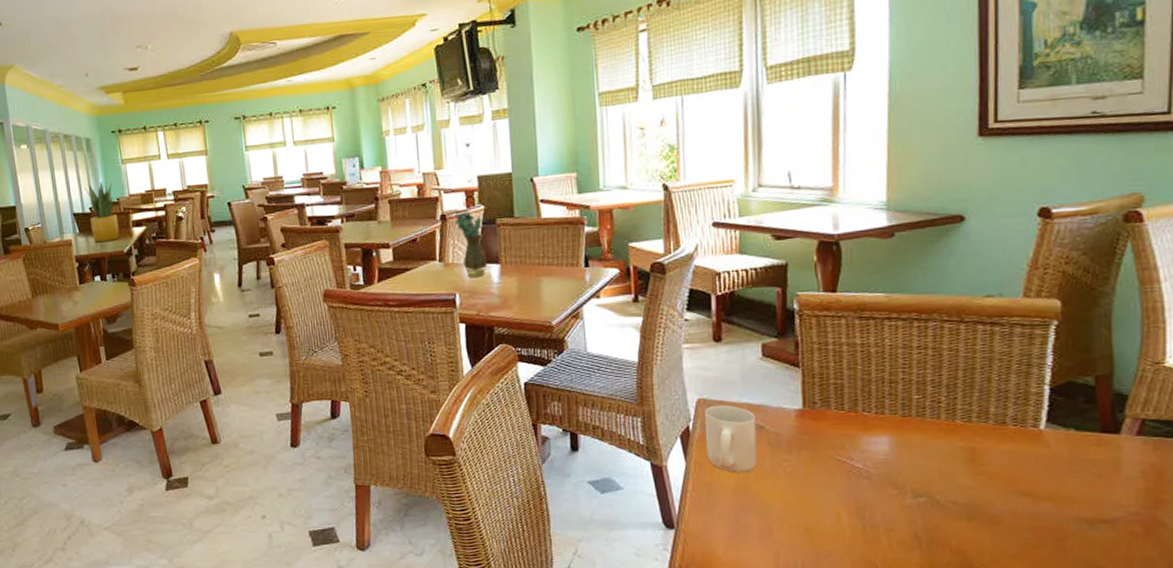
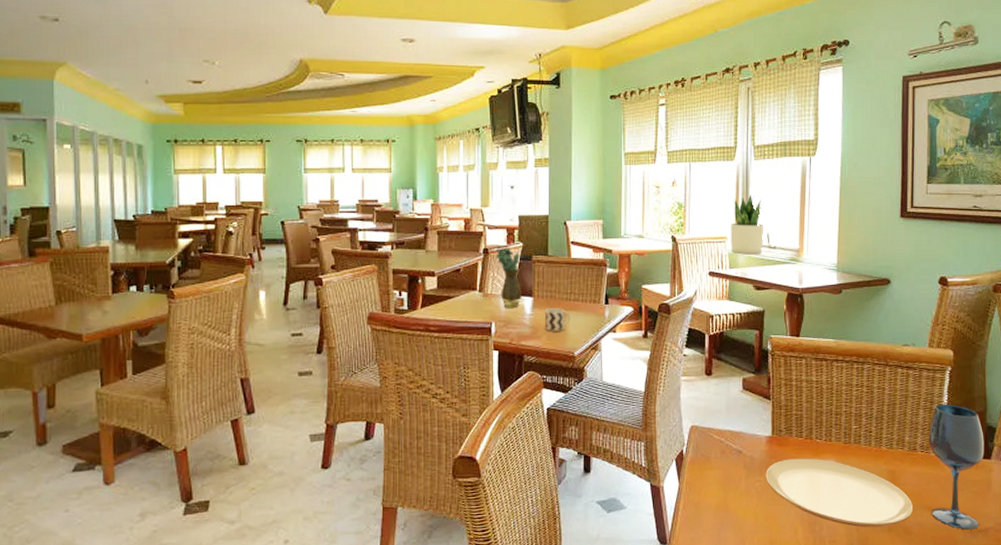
planter: present [84,181,120,243] -> none [130,189,163,252]
cup: none [514,274,545,300] -> present [544,308,571,331]
cup: present [704,404,758,473] -> none [695,431,737,493]
planter: none [738,126,783,200] -> present [730,194,763,256]
plate: none [796,434,1003,515] -> present [765,458,914,528]
wineglass: none [1024,366,1110,520] -> present [929,403,984,530]

